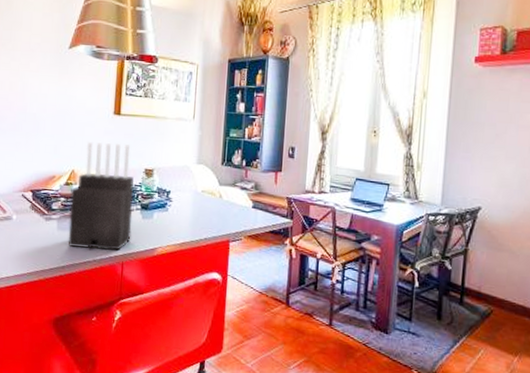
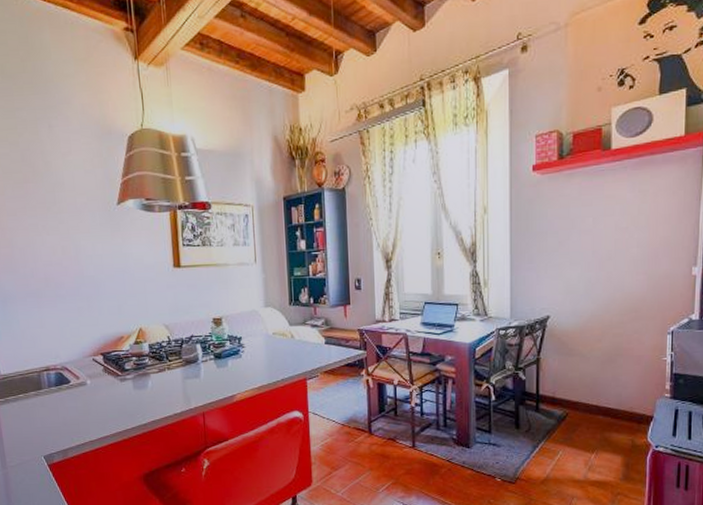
knife block: present [67,142,134,251] -> none [140,296,209,405]

